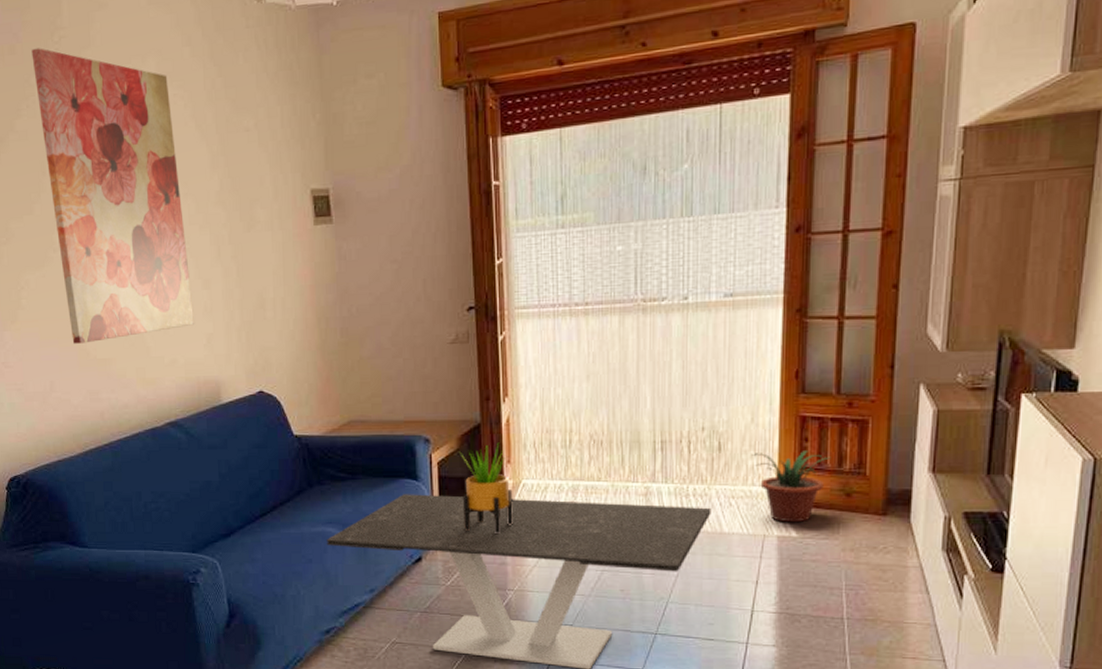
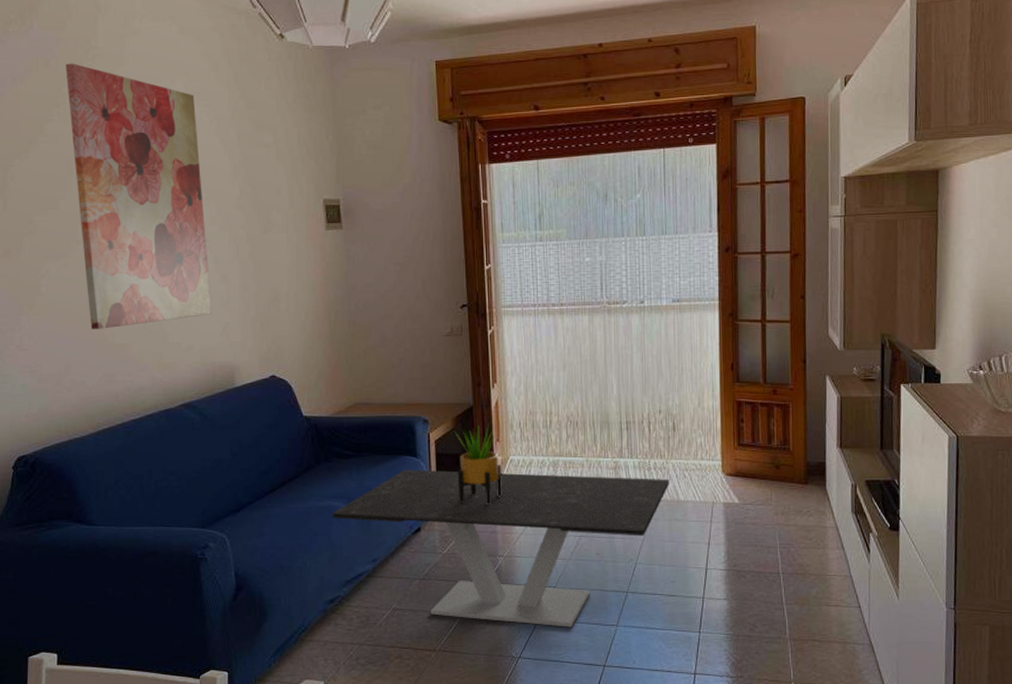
potted plant: present [751,451,831,523] -> none [700,430,762,492]

